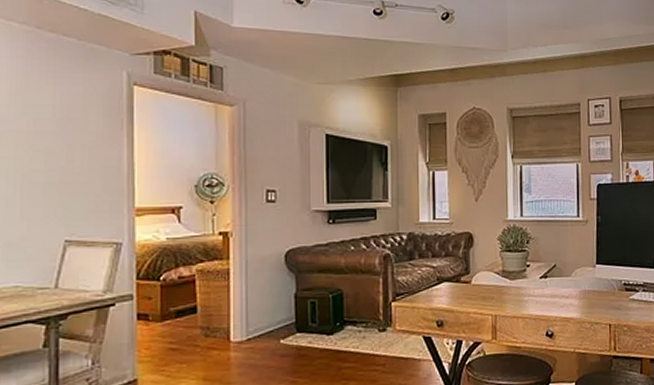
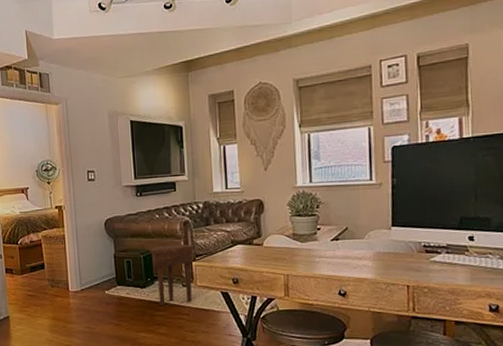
side table: none [342,281,394,356] -> present [151,244,194,306]

